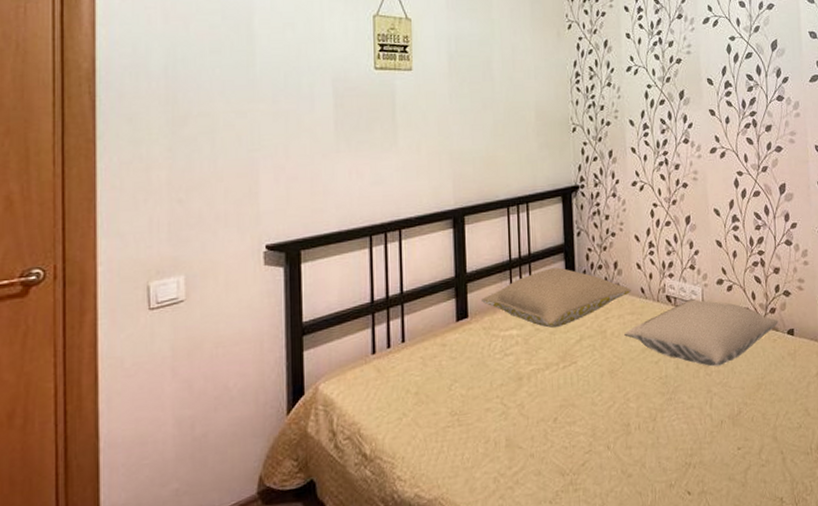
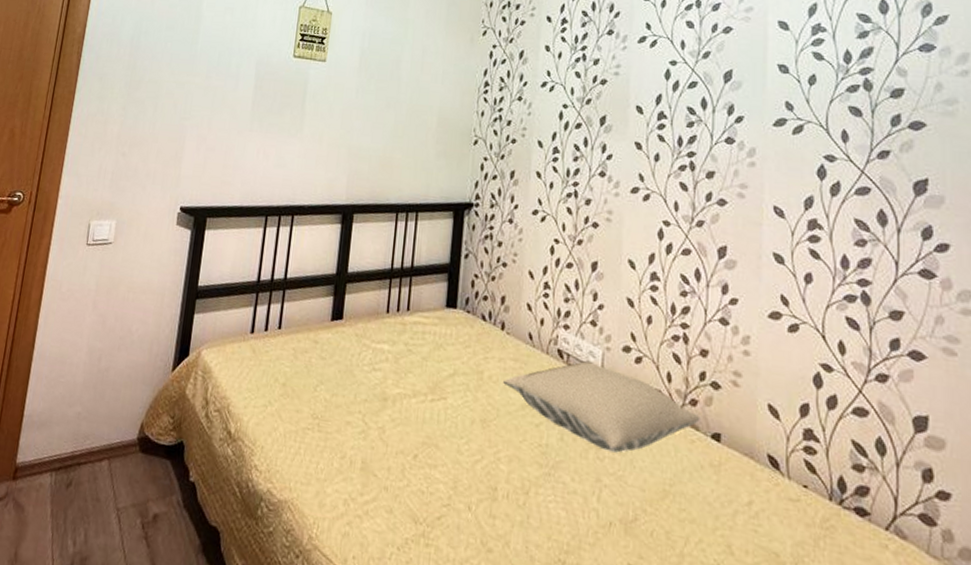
pillow: present [480,267,631,329] -> none [357,286,517,354]

